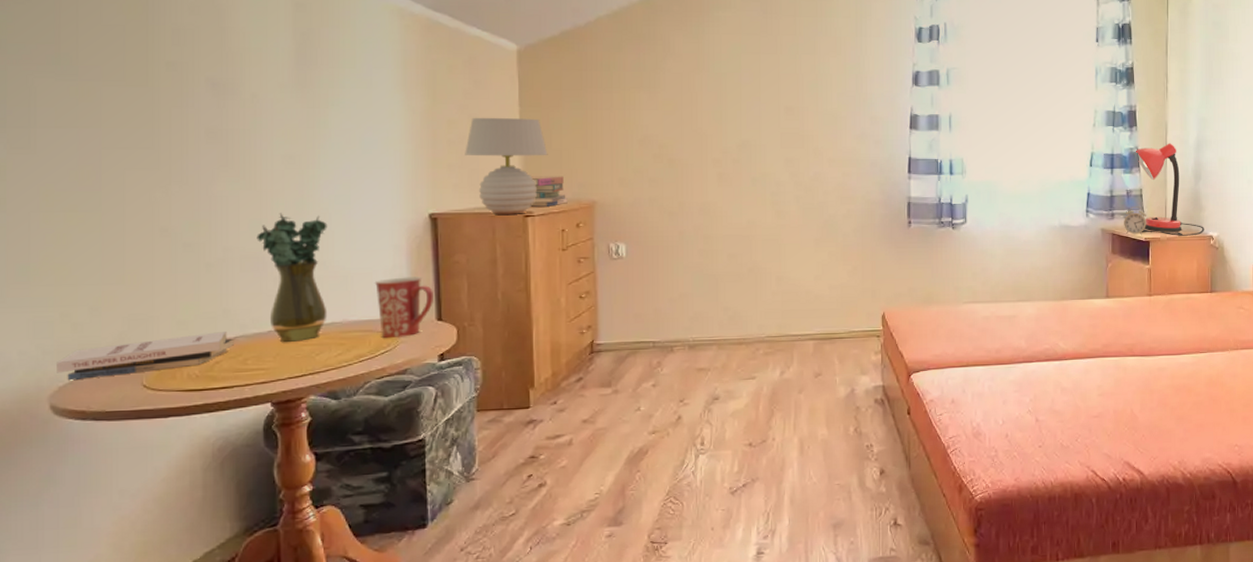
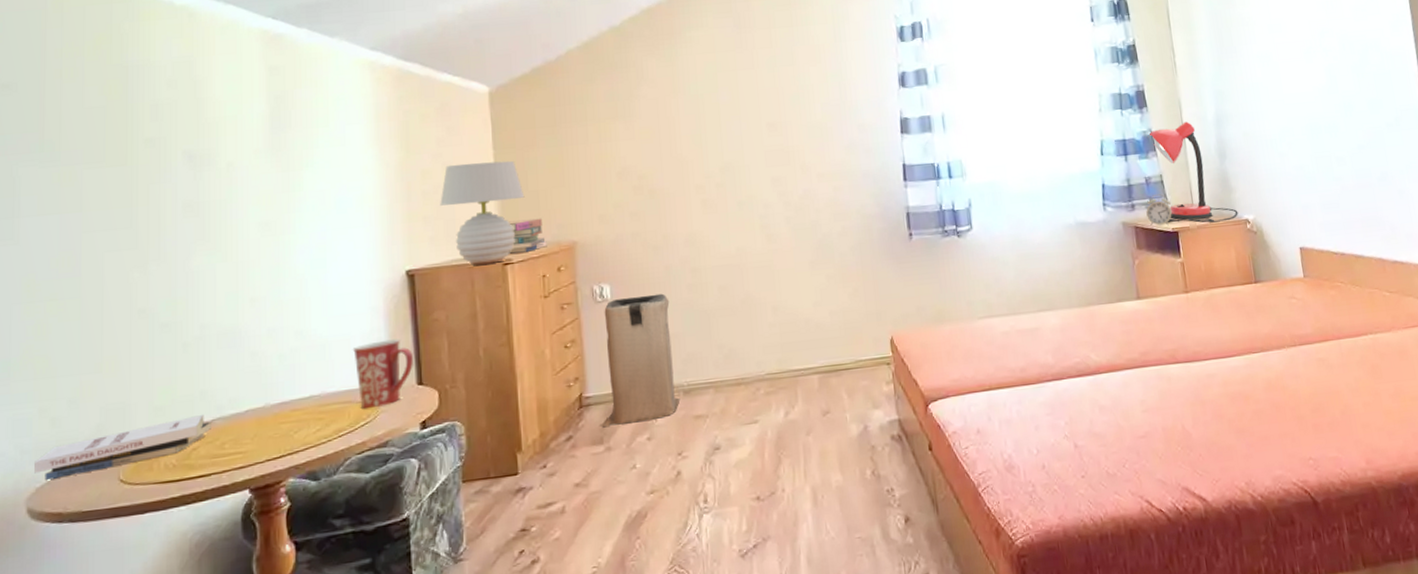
vase: present [257,213,327,342] -> none [233,282,305,421]
laundry basket: none [609,256,685,373] -> present [600,293,680,428]

